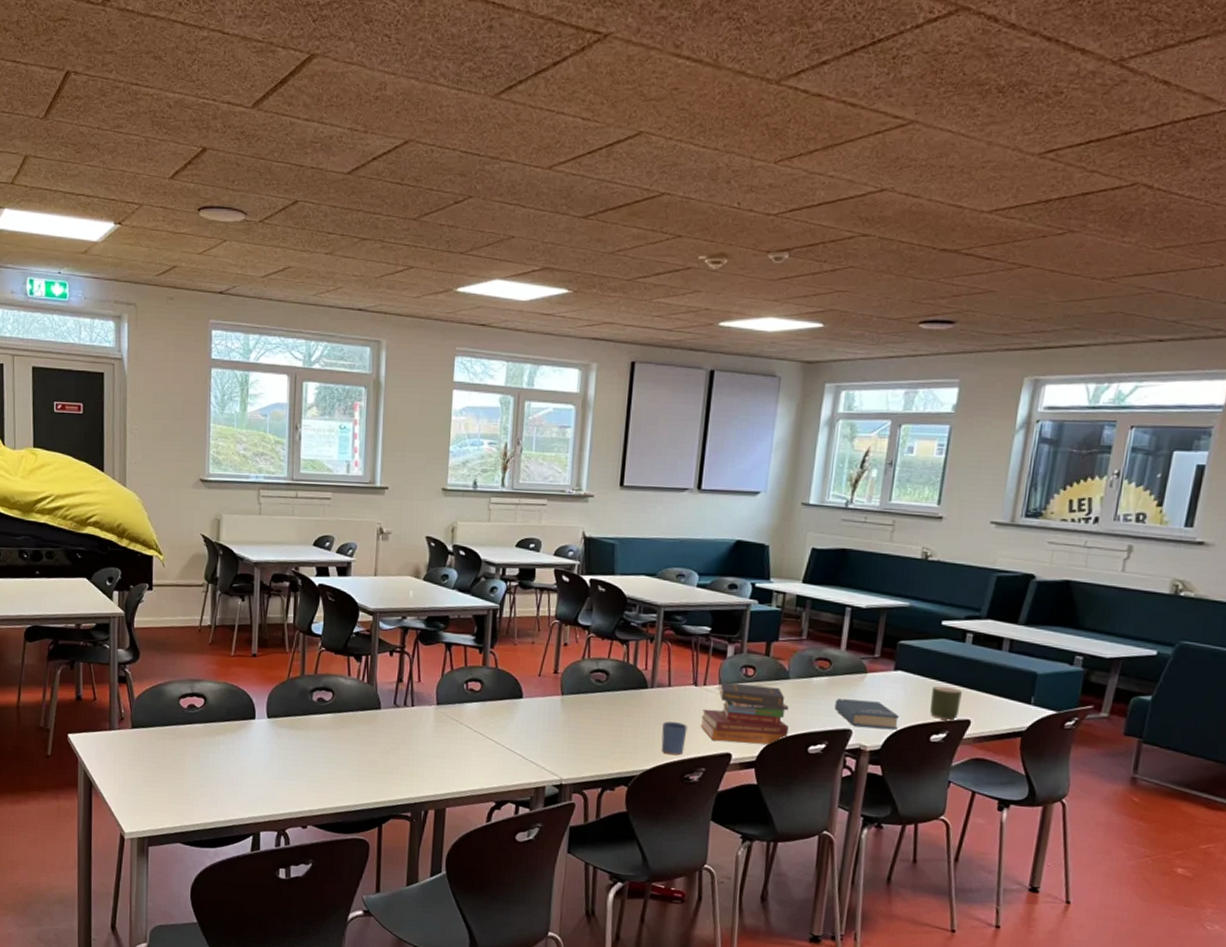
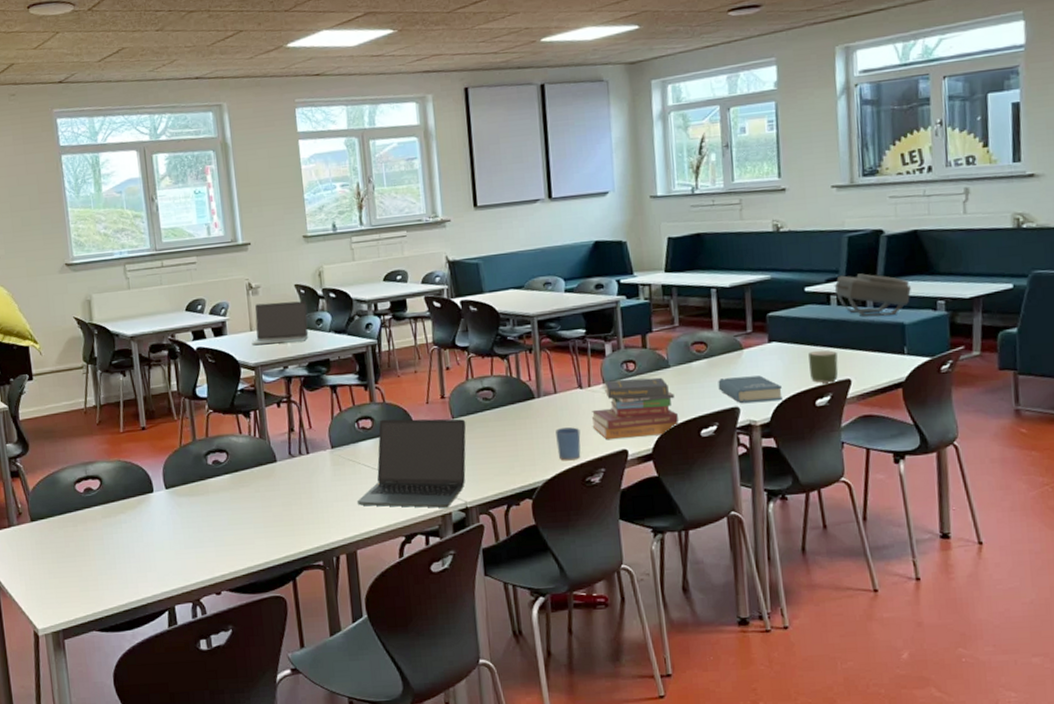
laptop: none [374,550,435,596] -> present [251,301,309,345]
laptop: none [453,684,575,782] -> present [356,419,466,508]
backpack: none [972,614,1051,663] -> present [834,273,911,317]

